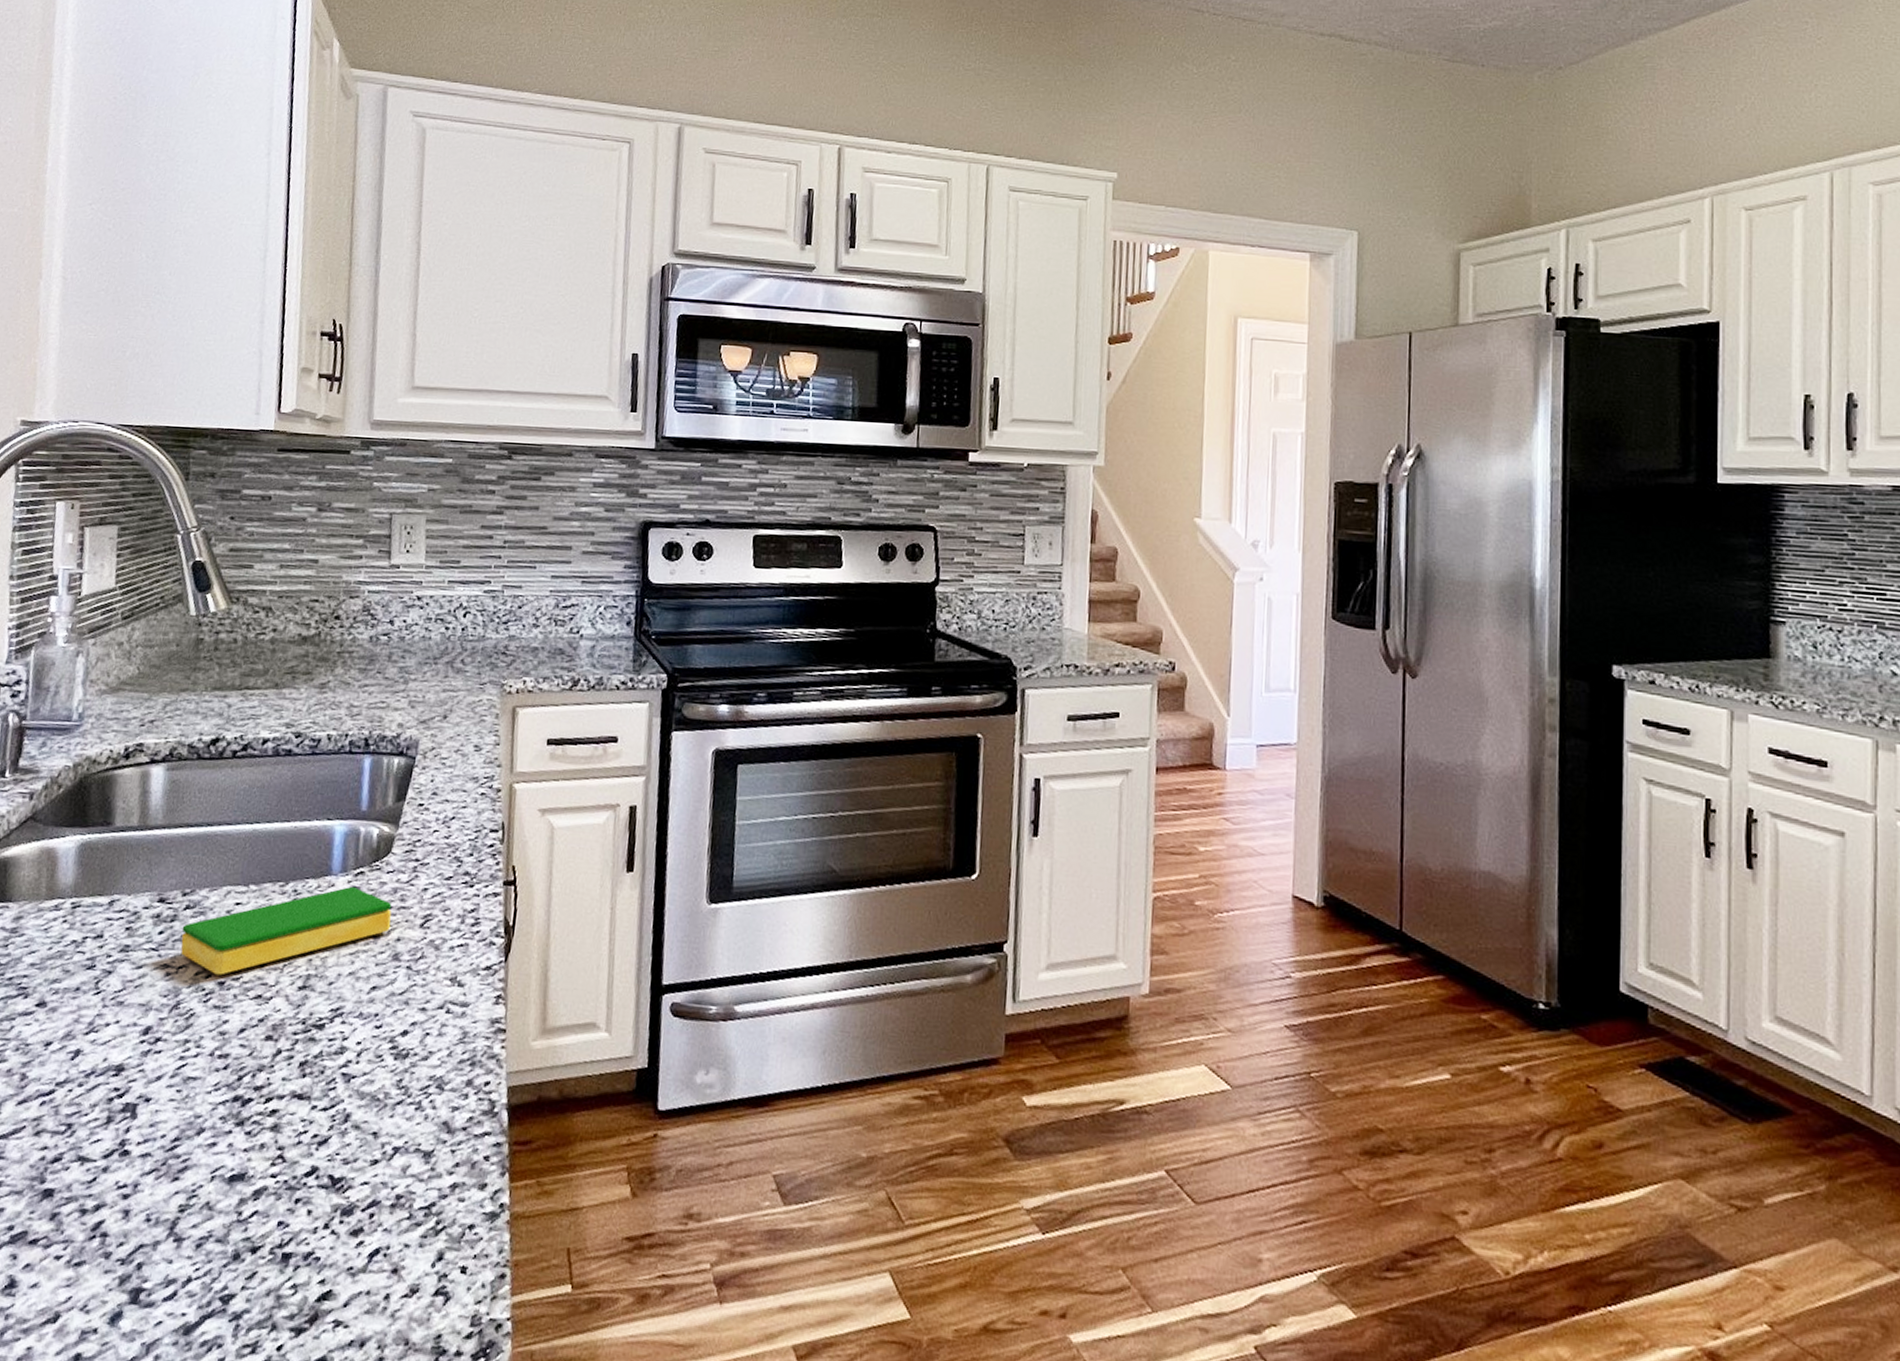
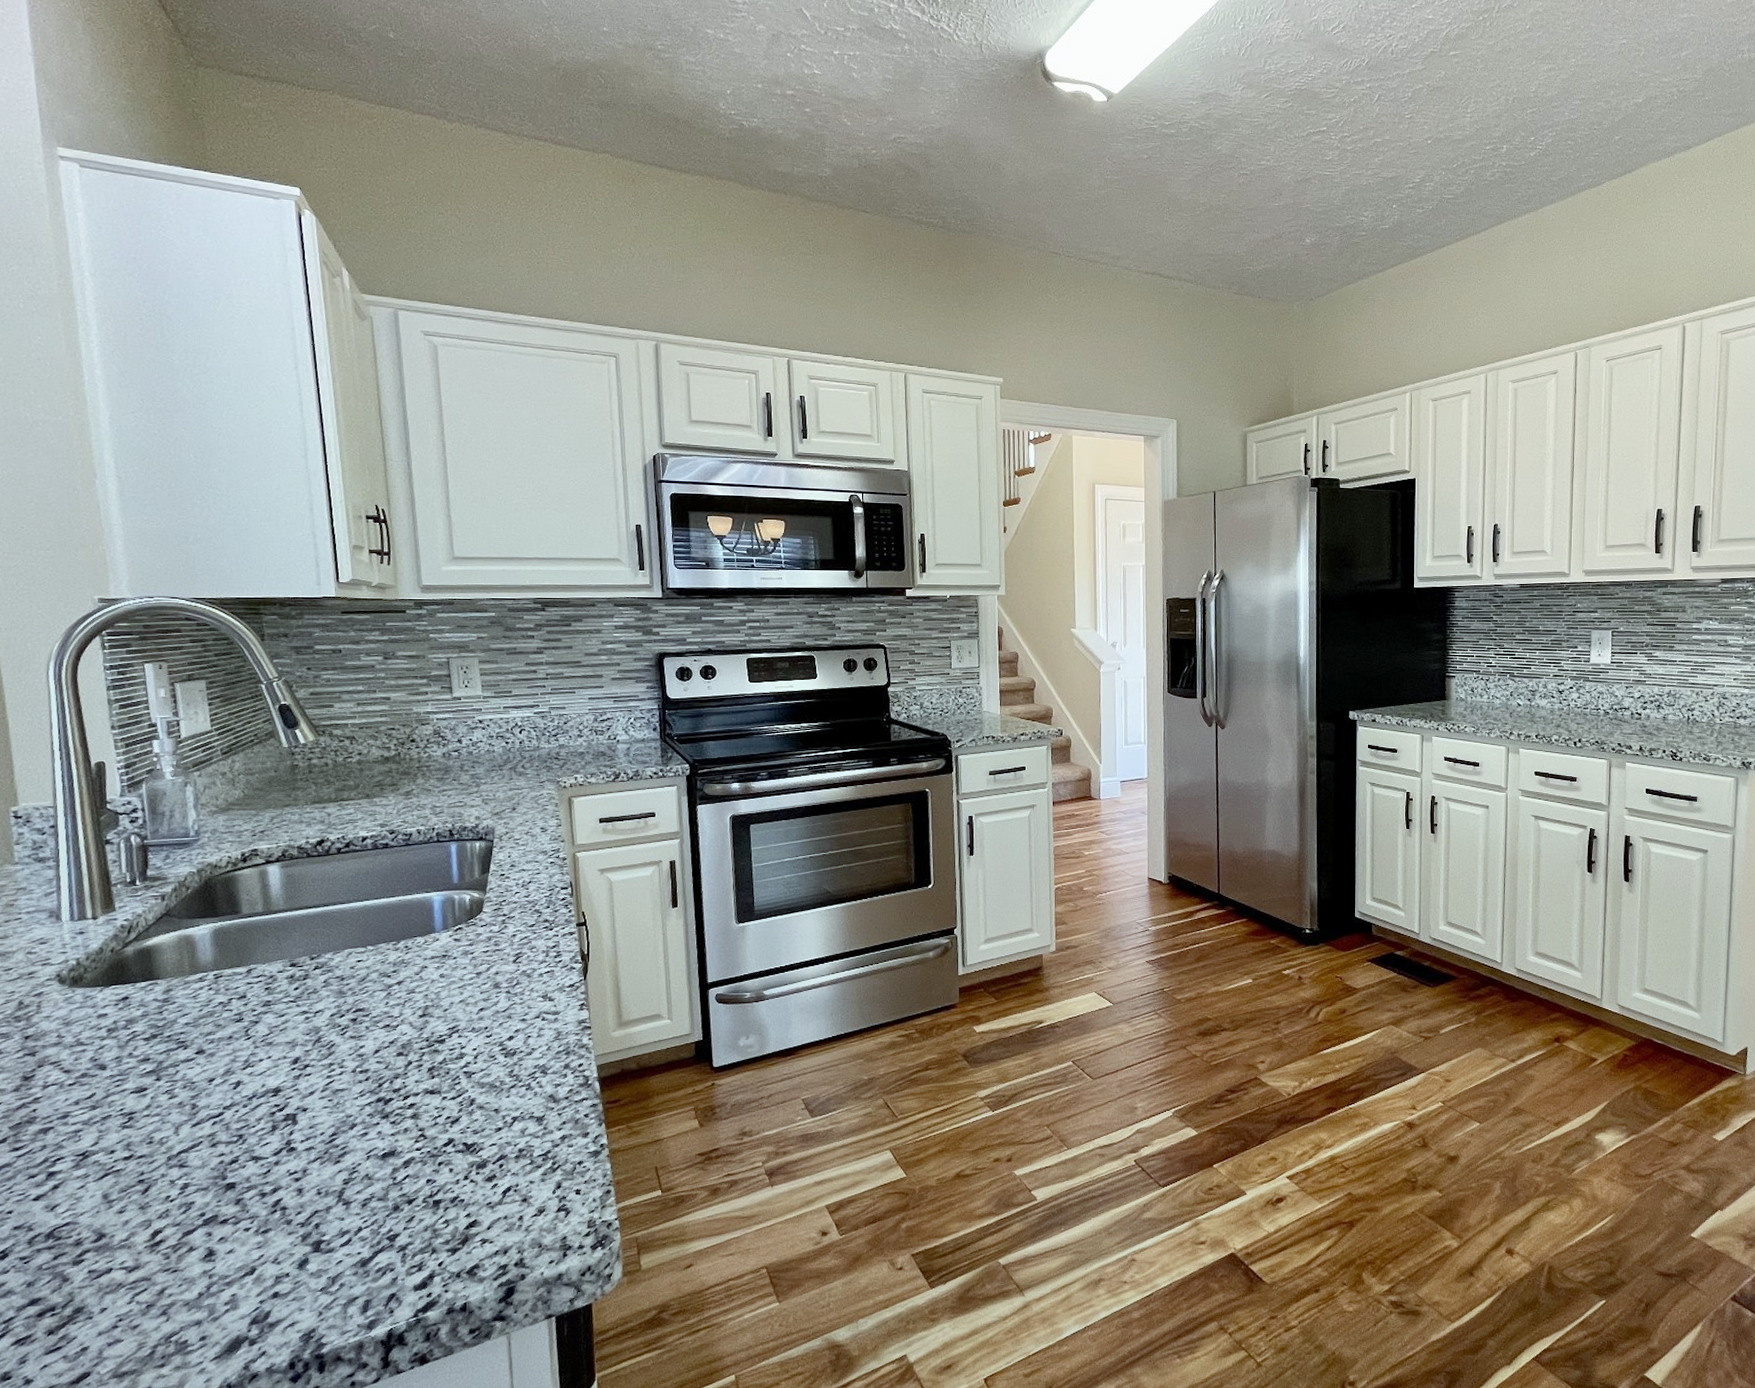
dish sponge: present [180,886,392,975] -> none [314,939,489,1014]

